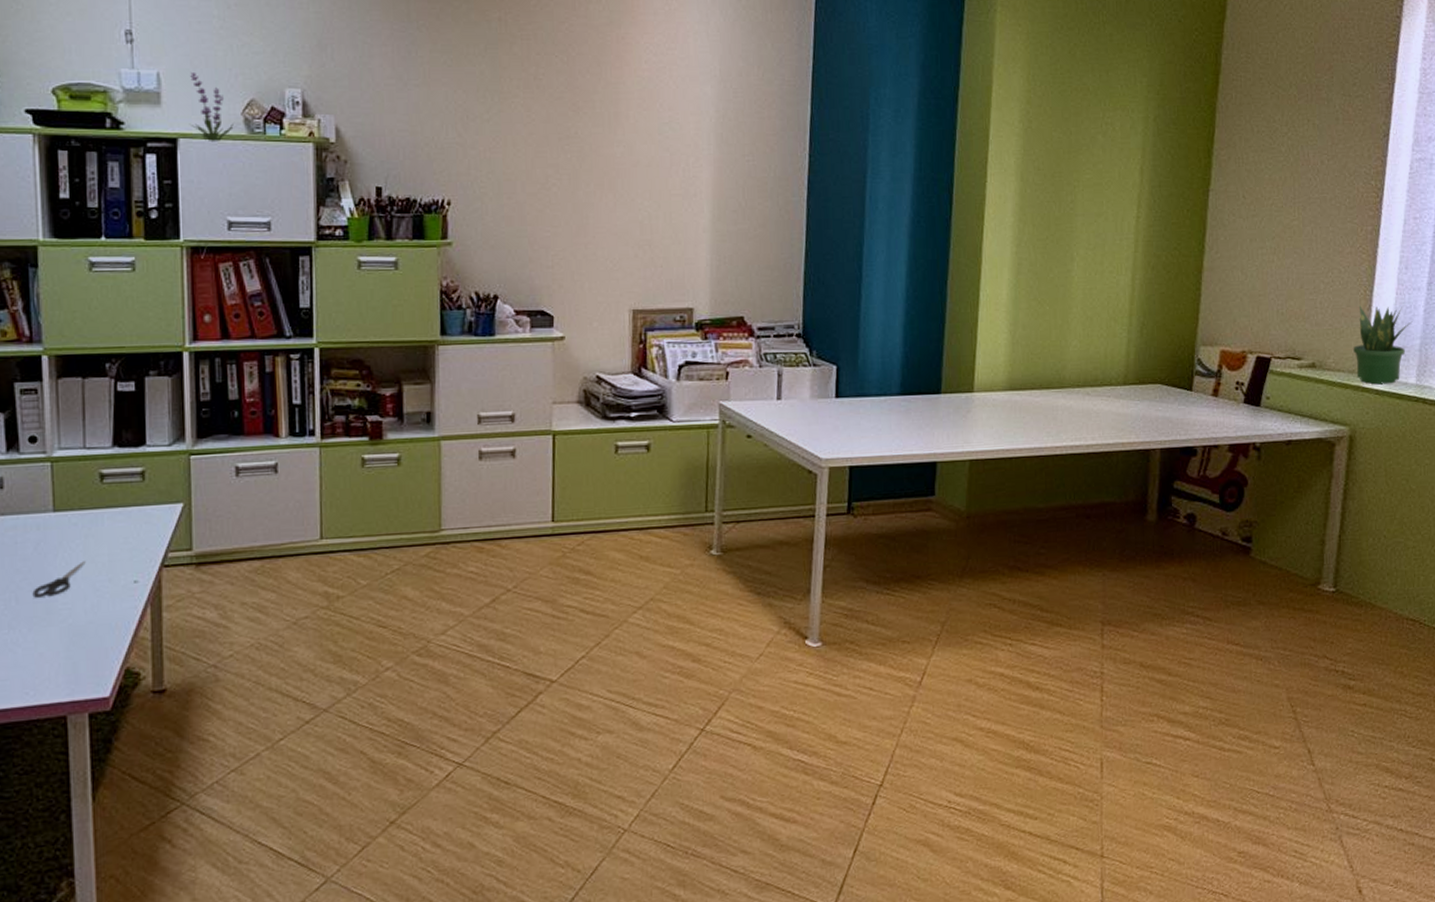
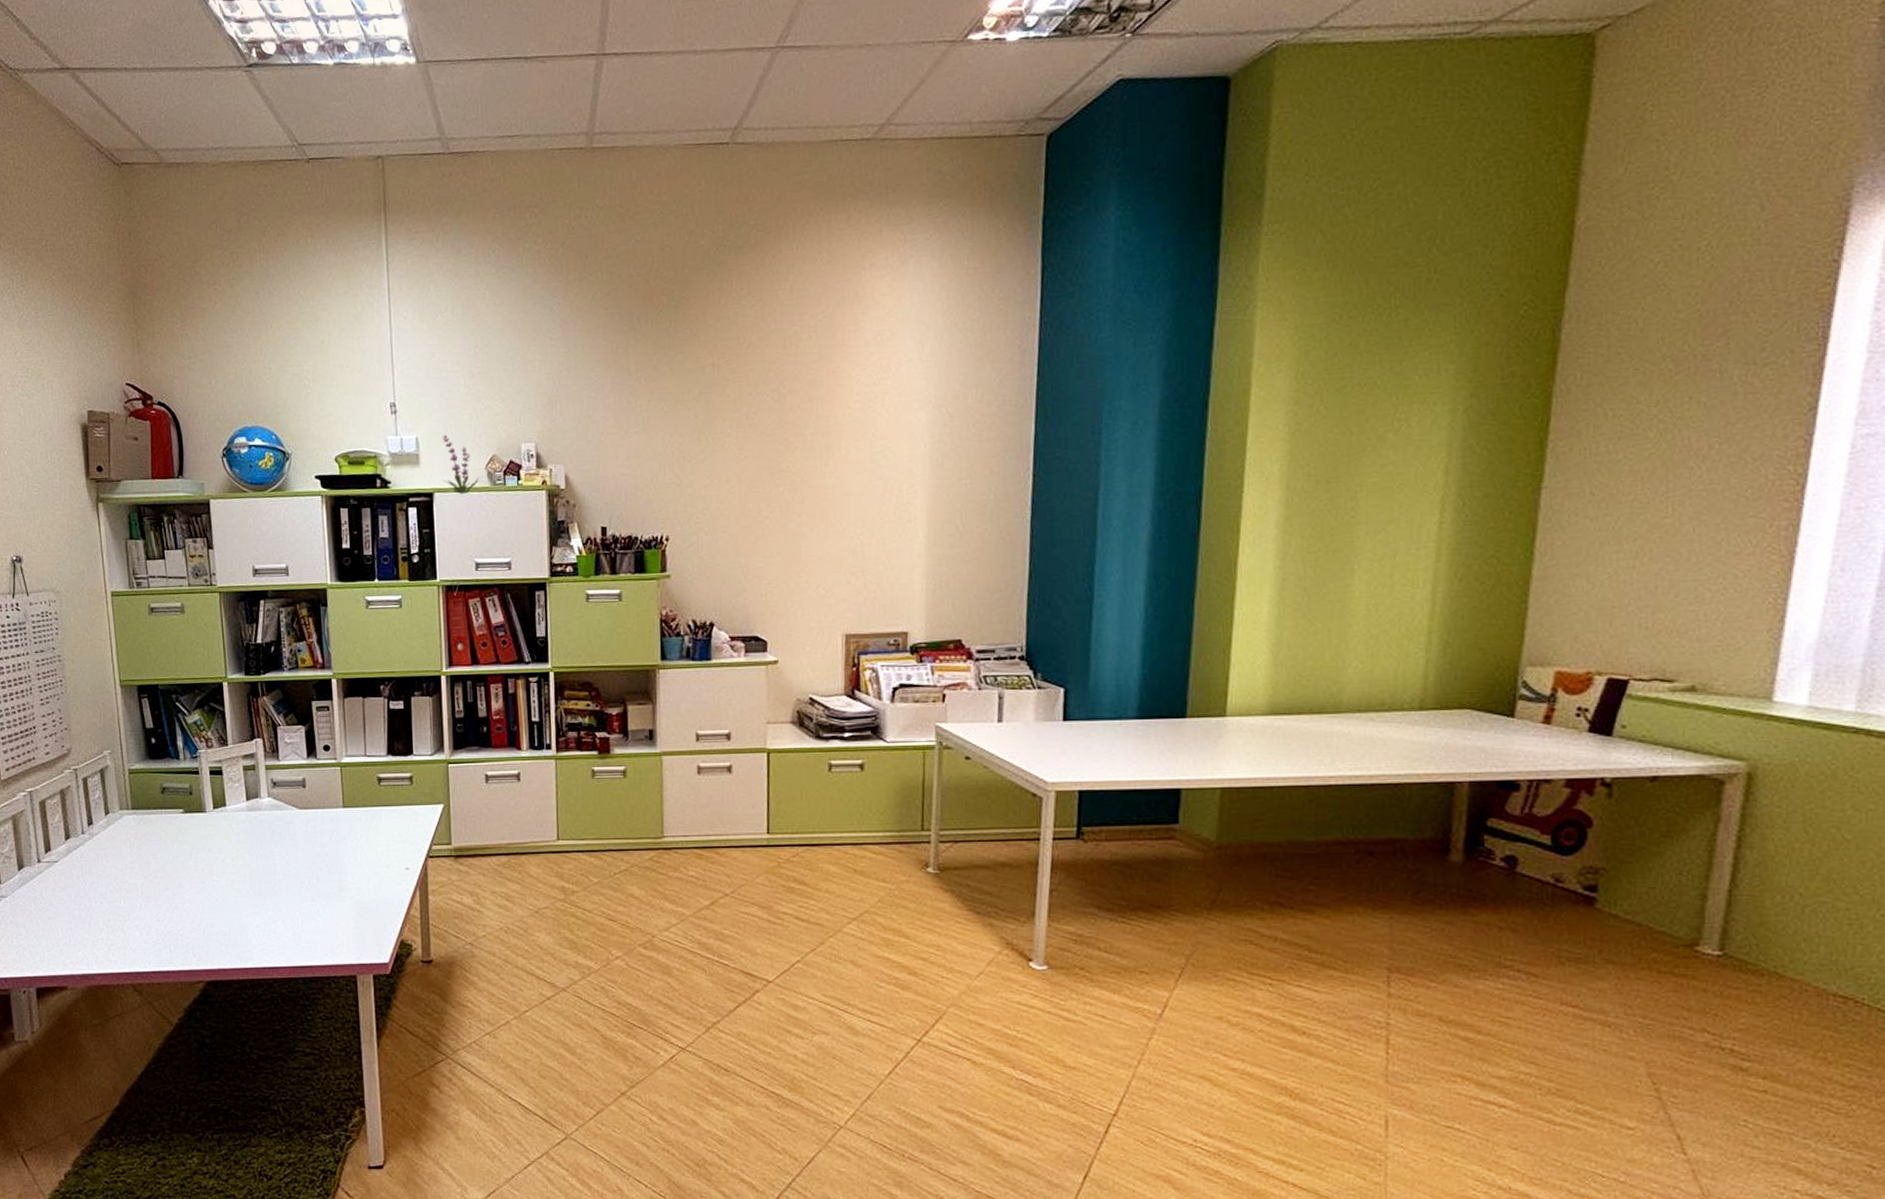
scissors: present [32,561,86,599] -> none [329,849,368,879]
planter: present [1353,304,1413,385] -> none [1755,615,1851,712]

